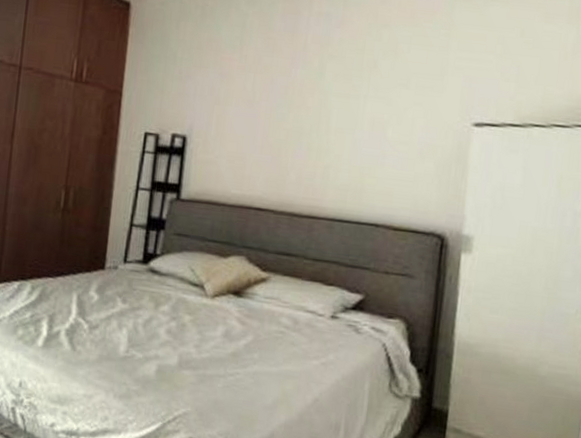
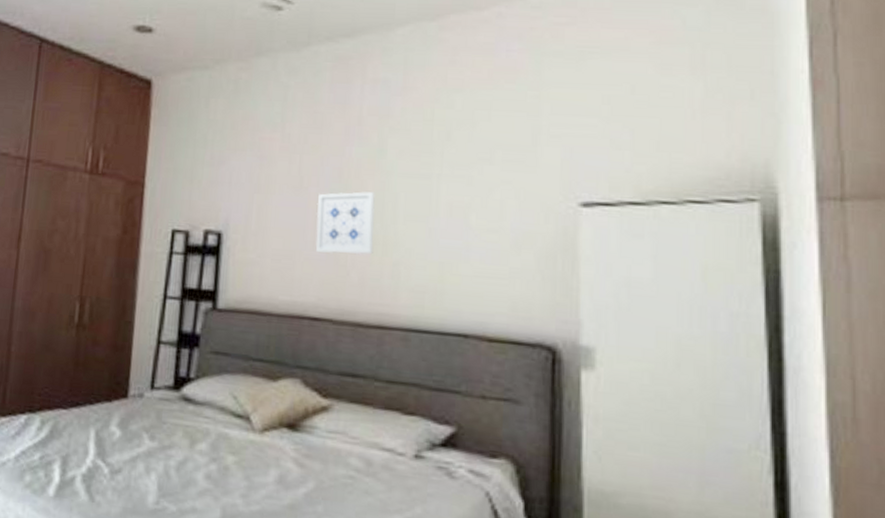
wall art: none [263,107,314,159] -> present [315,191,375,255]

